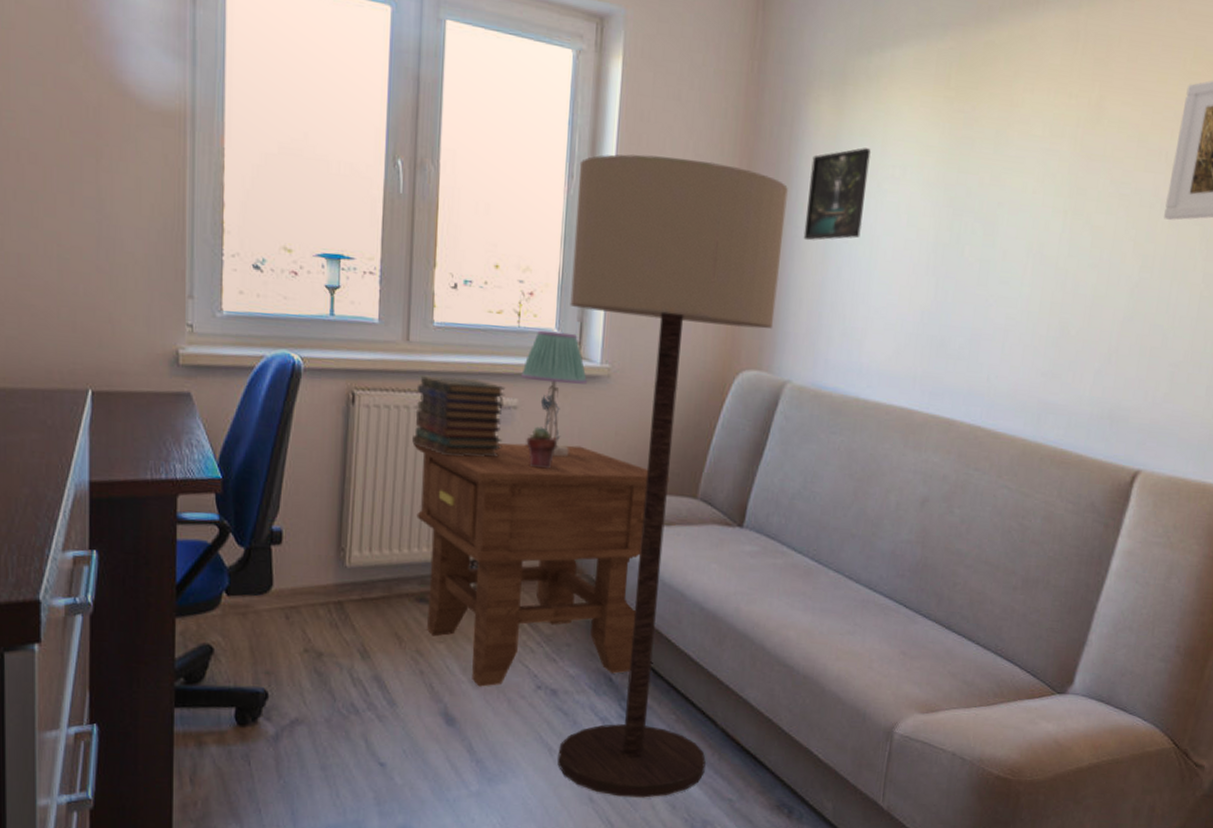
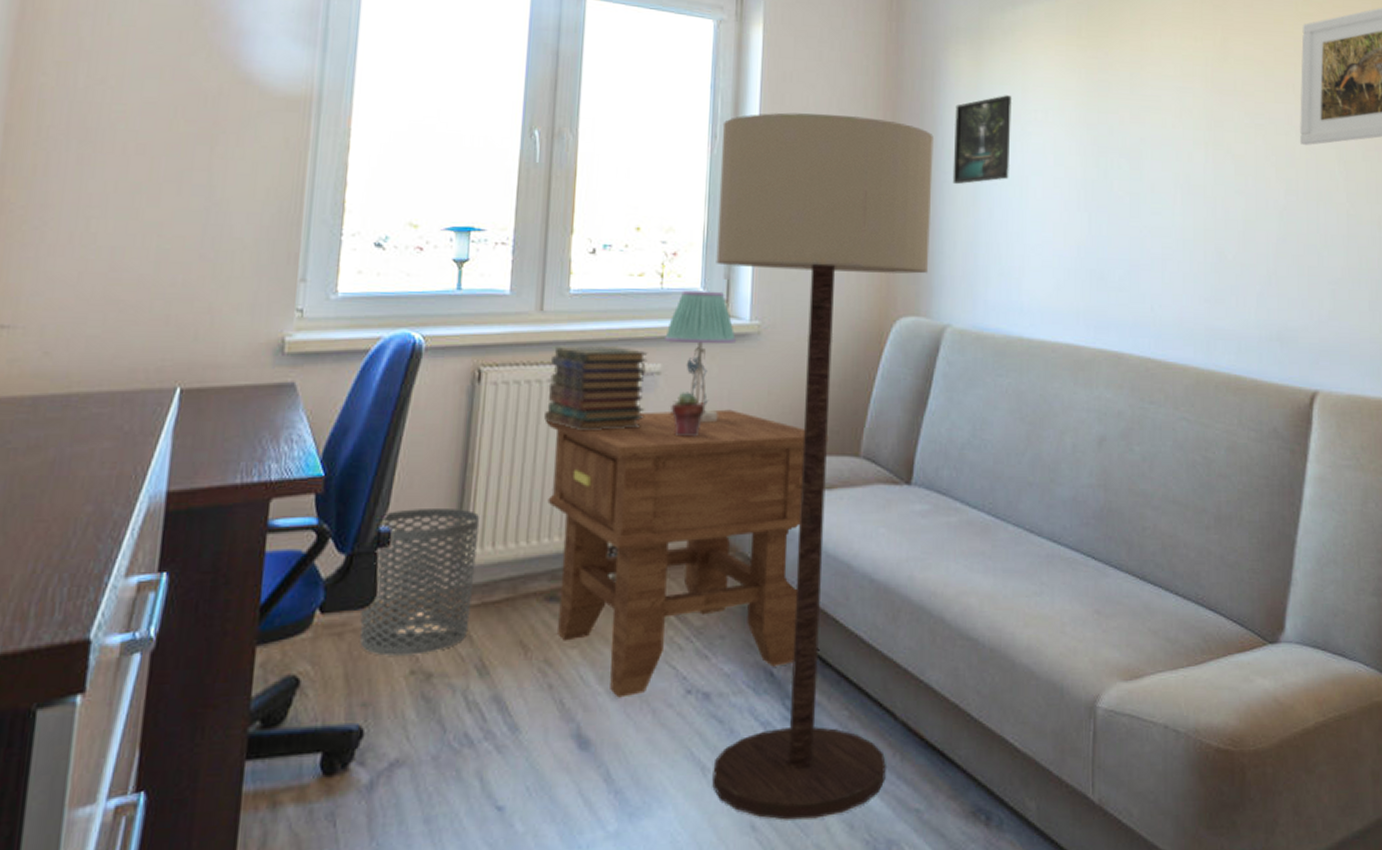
waste bin: none [260,513,358,637] -> present [360,509,480,656]

